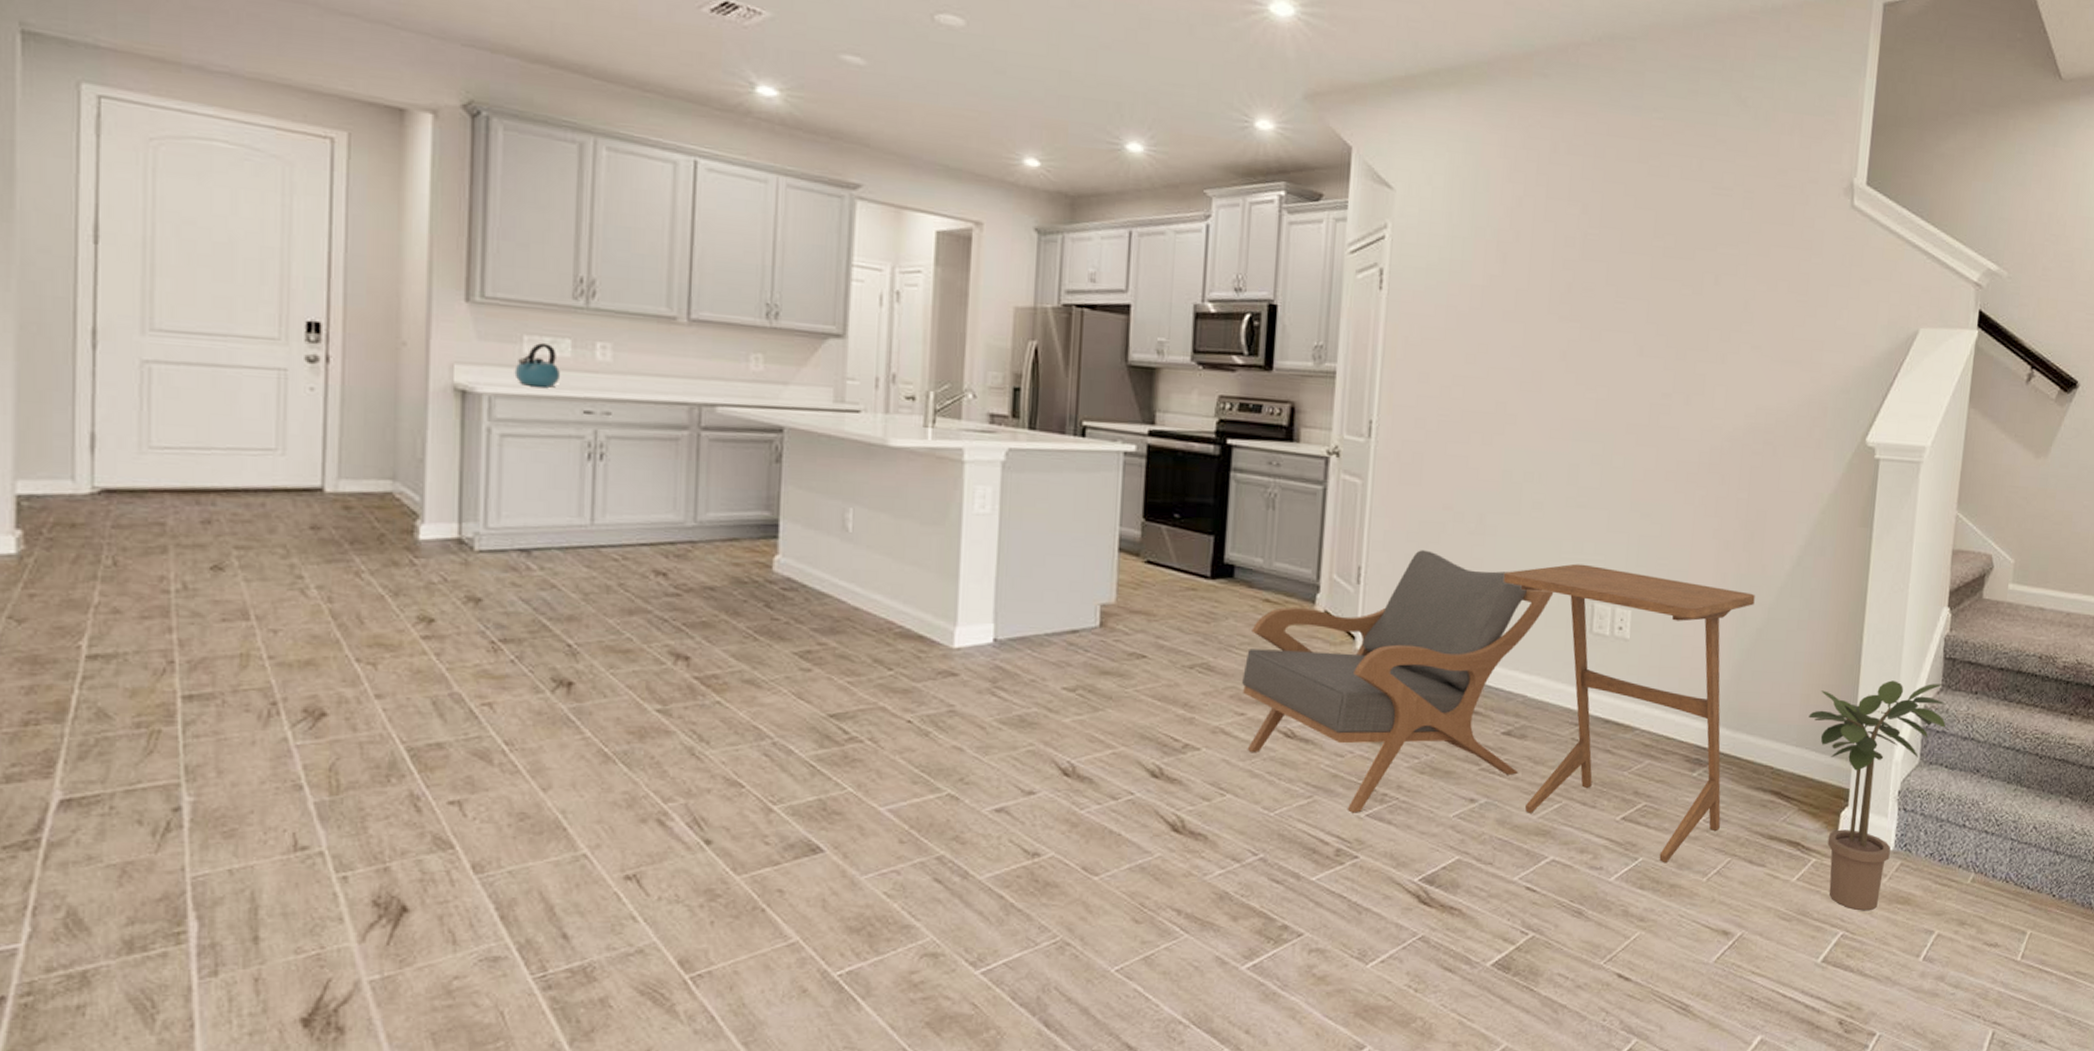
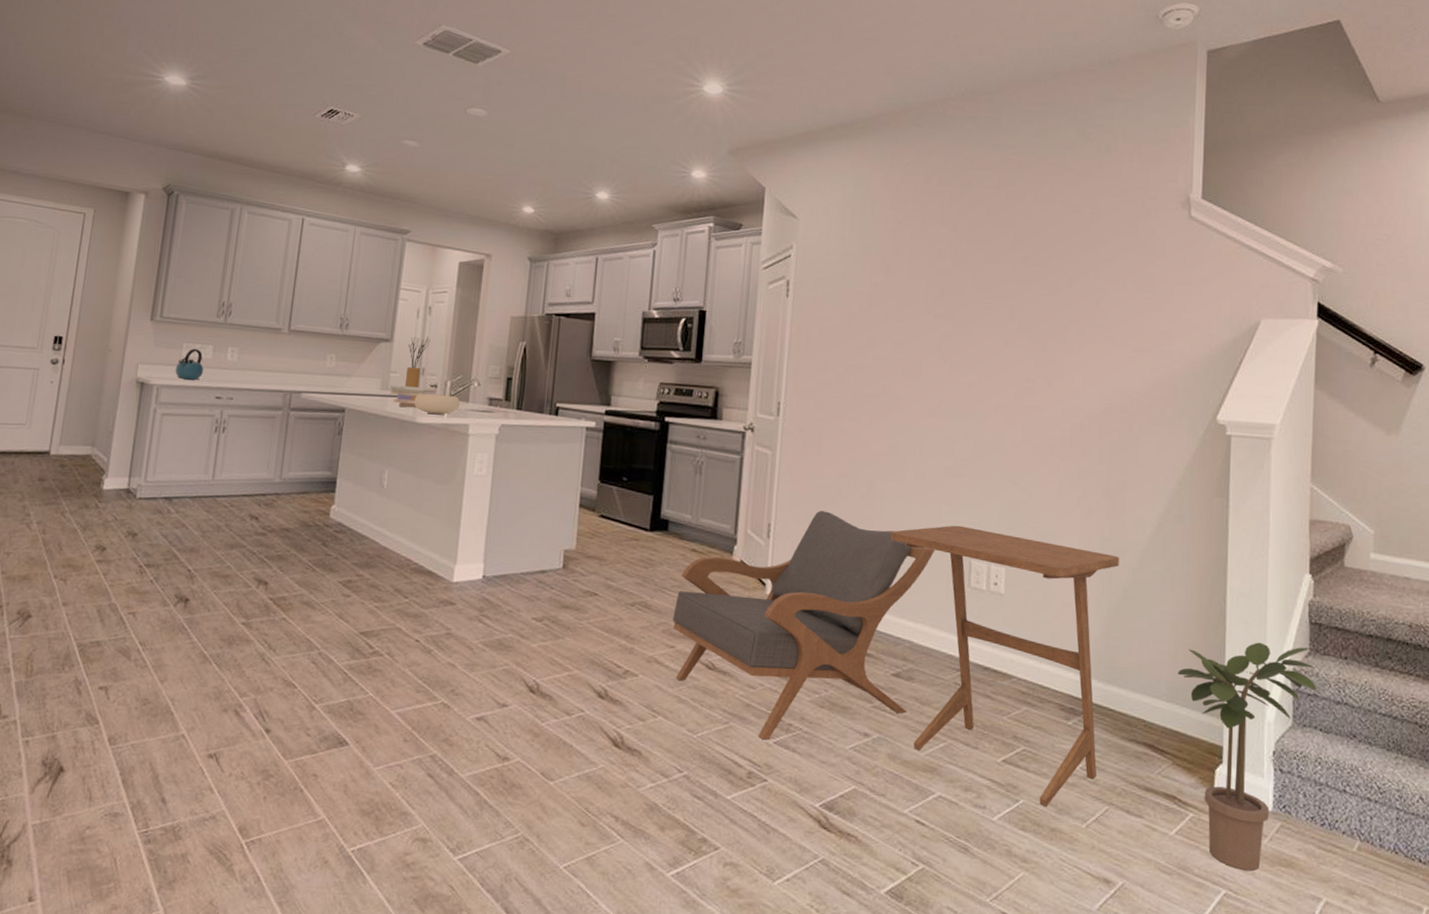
books: none [843,396,915,428] -> present [387,385,437,409]
vase: none [868,331,902,400] -> present [404,336,431,388]
bowl: none [883,408,949,436] -> present [414,394,460,415]

